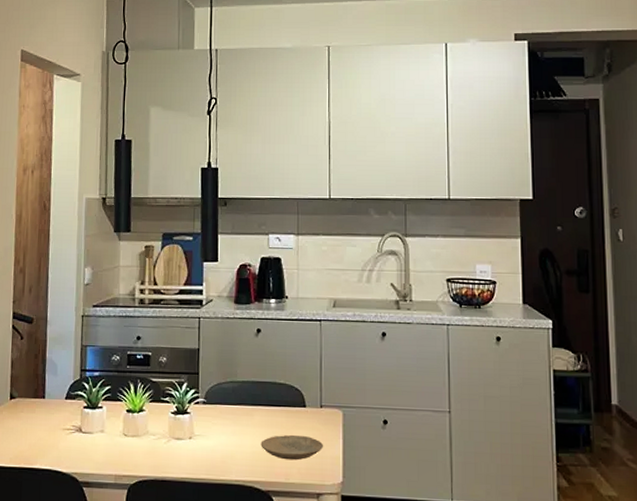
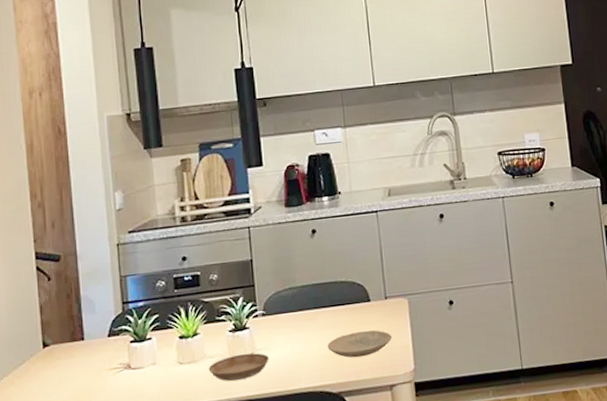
saucer: none [149,436,205,462] -> present [208,353,269,382]

